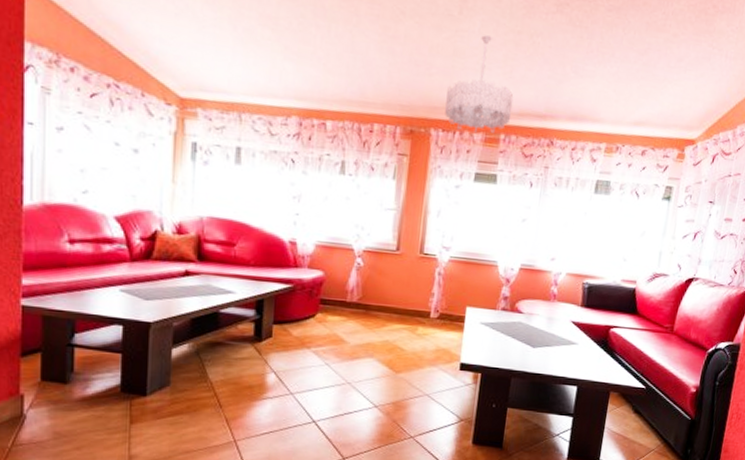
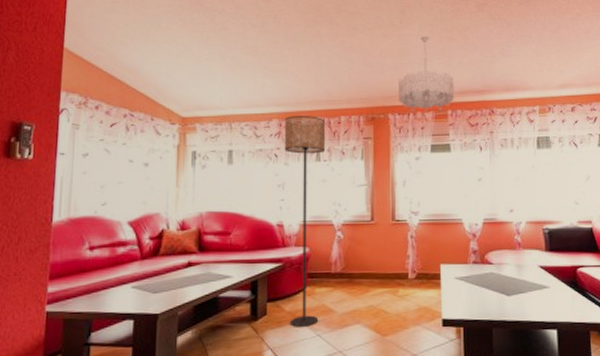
floor lamp: none [296,114,355,354] -> present [284,116,326,327]

